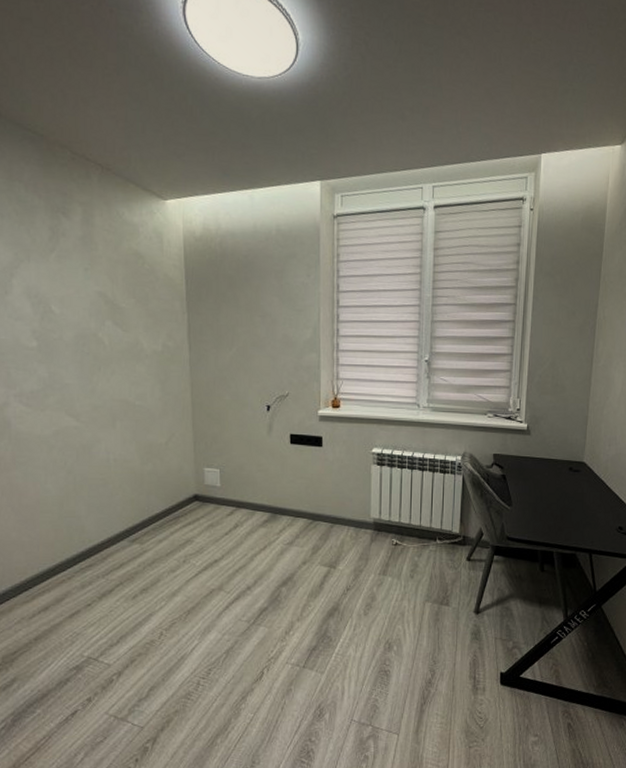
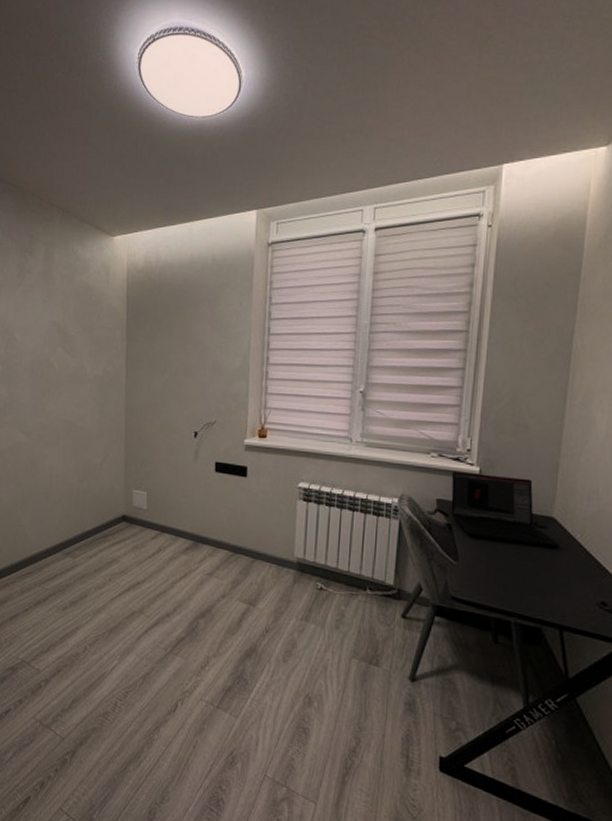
laptop: none [505,429,589,487] -> present [451,472,559,548]

